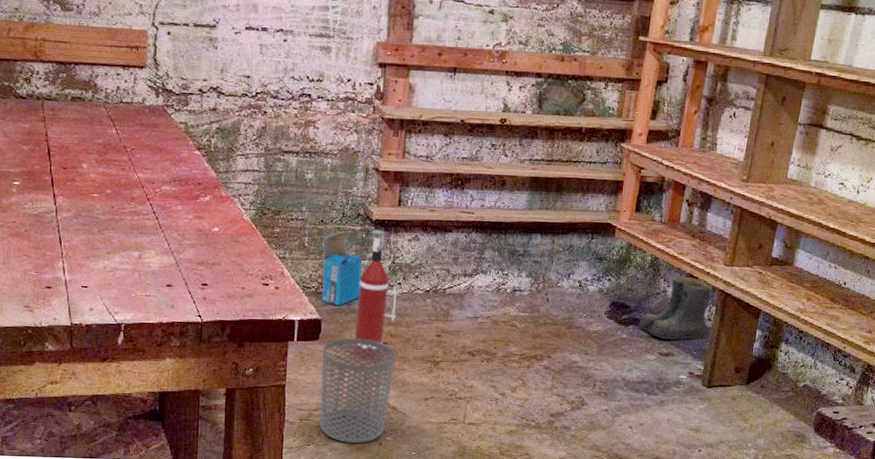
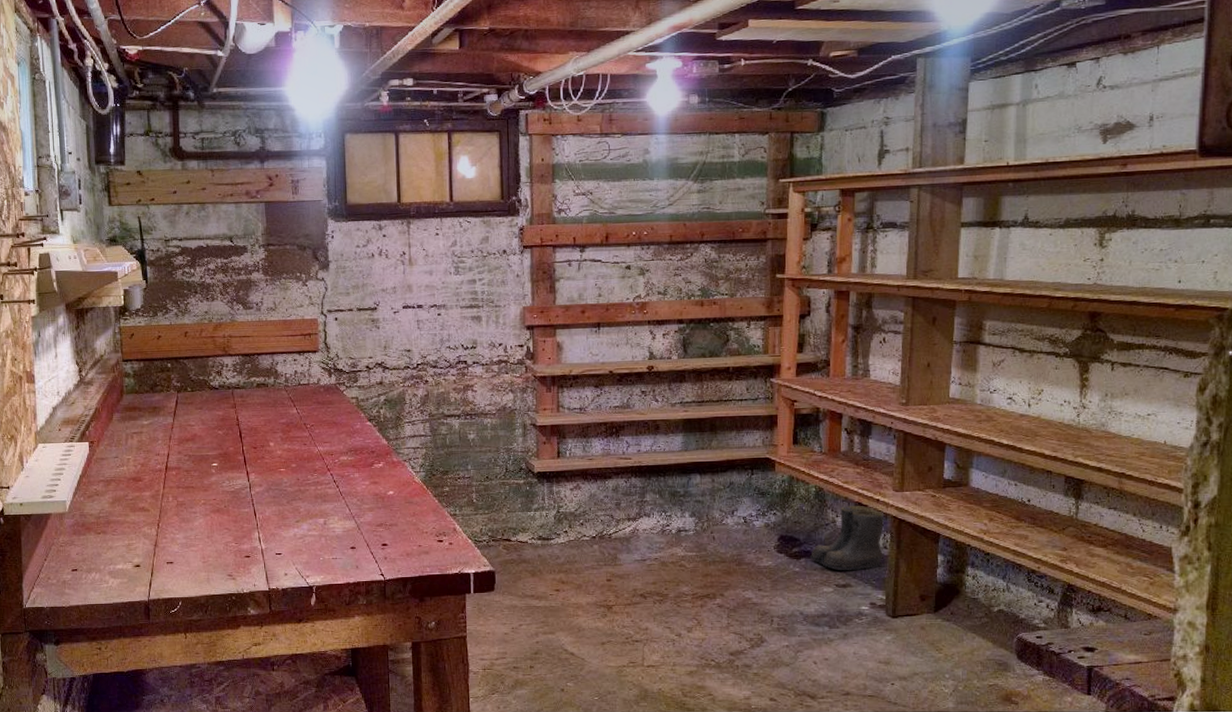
waste bin: present [319,338,395,443] -> none [499,587,569,690]
cardboard box: present [322,231,362,306] -> none [489,485,529,557]
fire extinguisher: present [353,230,400,361] -> none [527,482,568,608]

